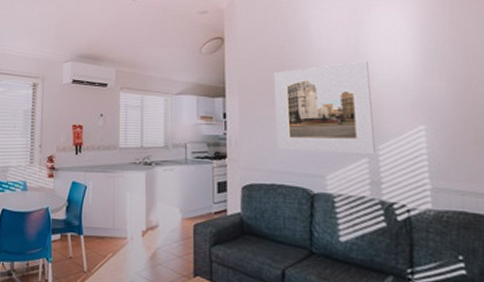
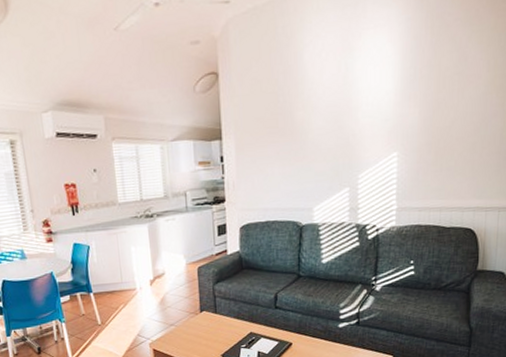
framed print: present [273,60,375,153] -> none [268,90,355,188]

